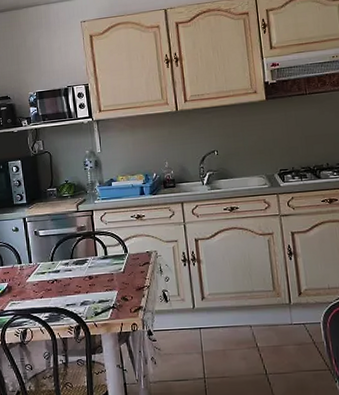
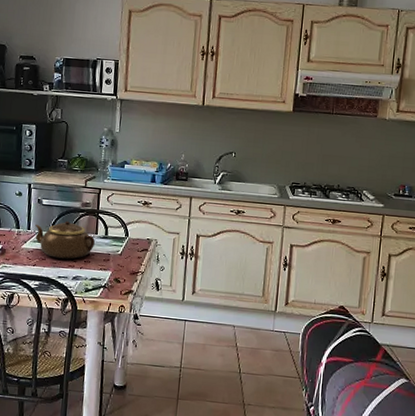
teapot: none [36,247,96,287] -> present [35,221,95,259]

